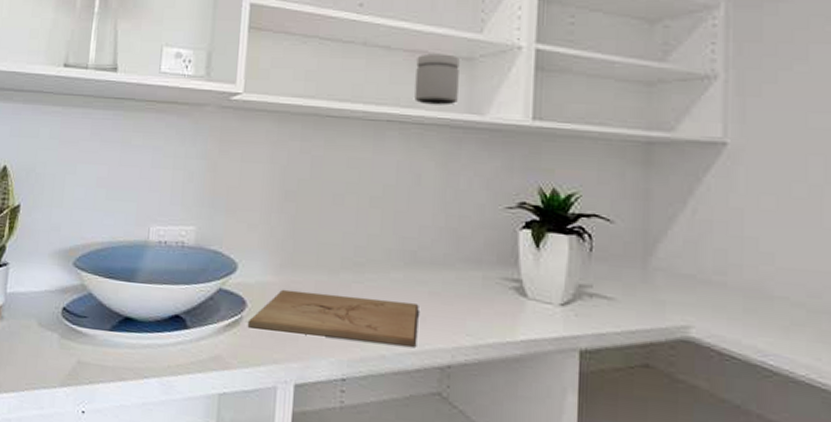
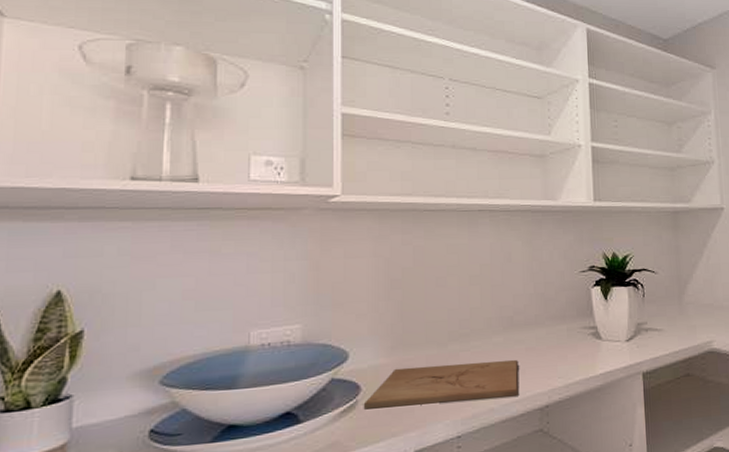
jar: present [414,53,460,105] -> none [499,153,536,195]

